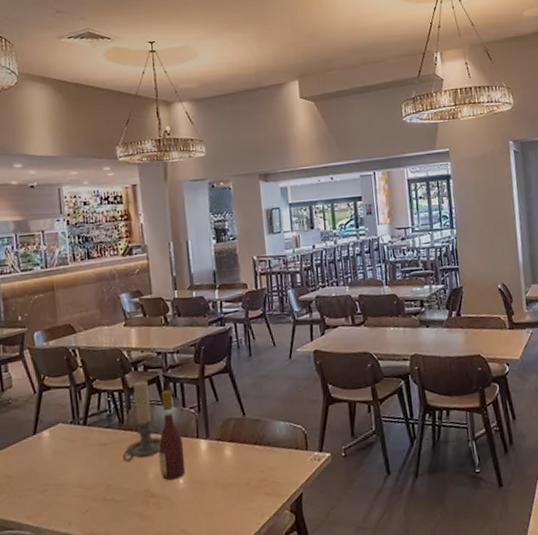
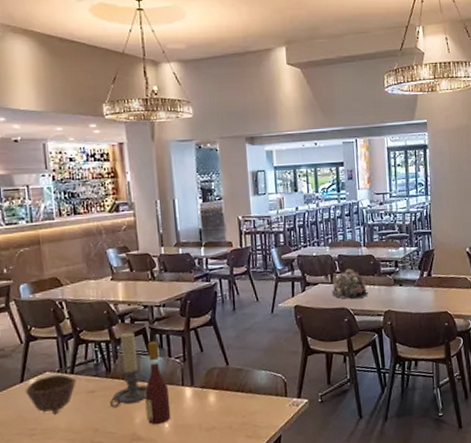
bowl: none [37,426,90,469] -> present [24,375,77,415]
flower pot: none [352,309,393,343] -> present [331,268,369,300]

